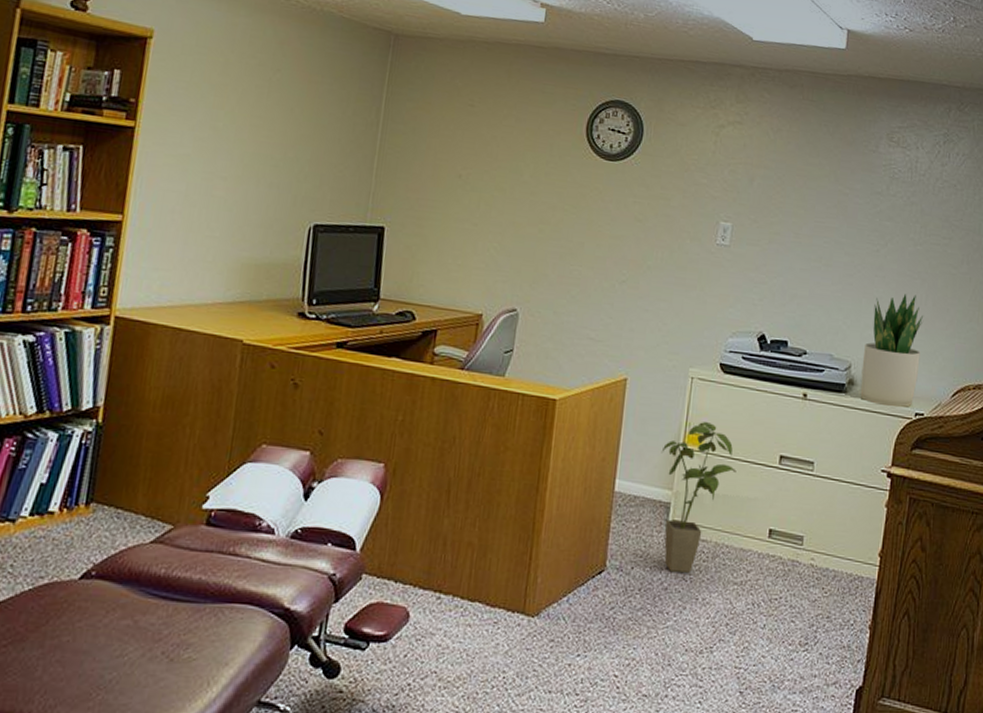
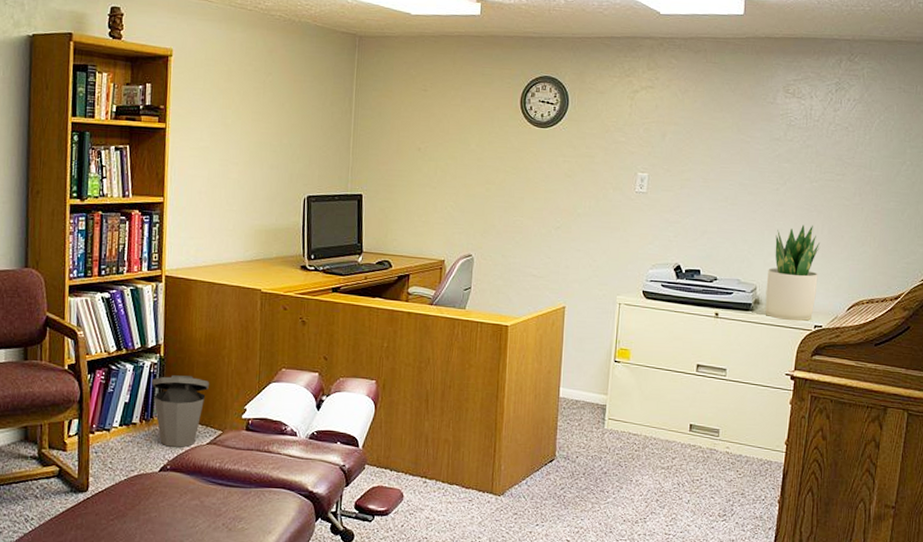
trash can: none [82,448,163,547] -> present [152,375,210,448]
house plant: present [661,421,736,573] -> none [596,338,660,460]

